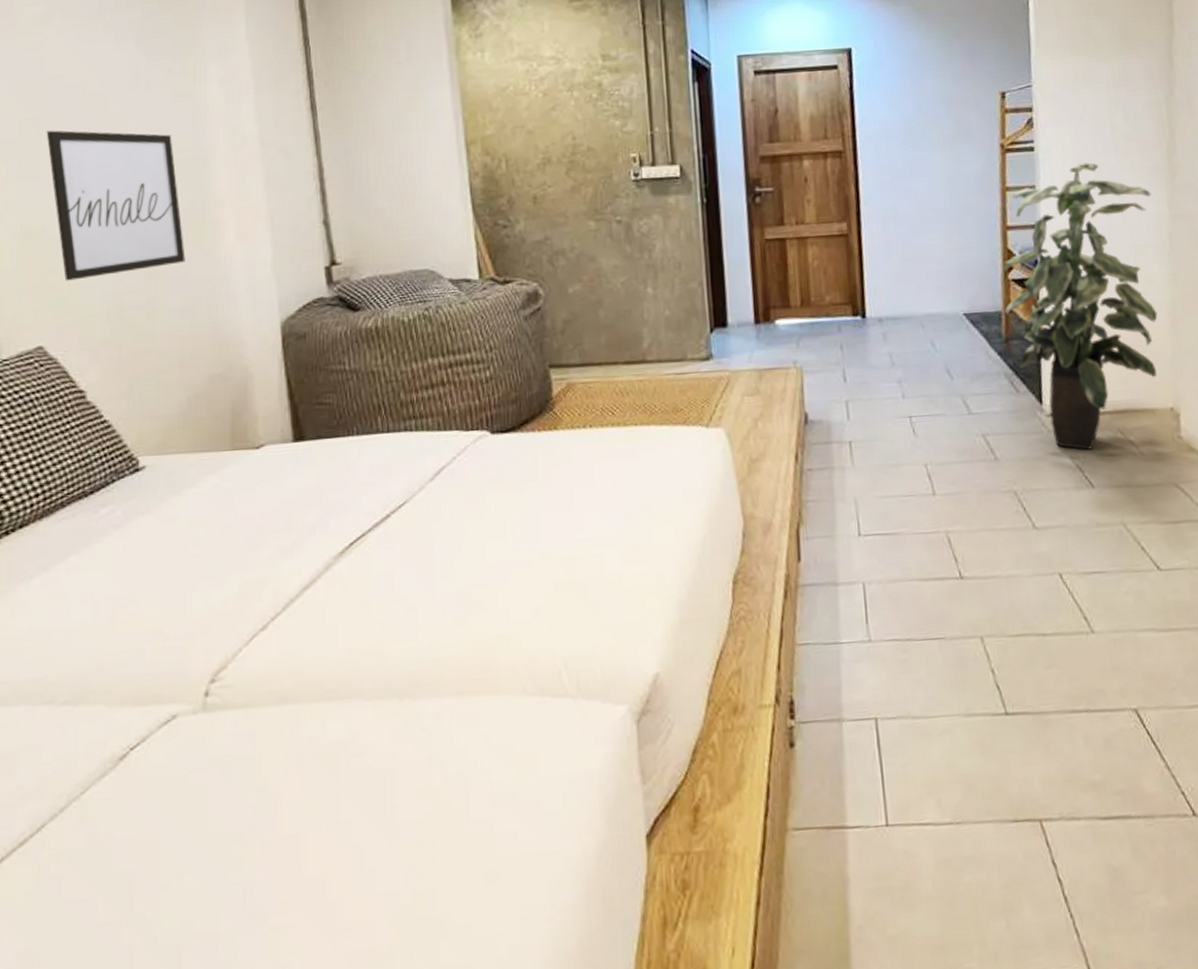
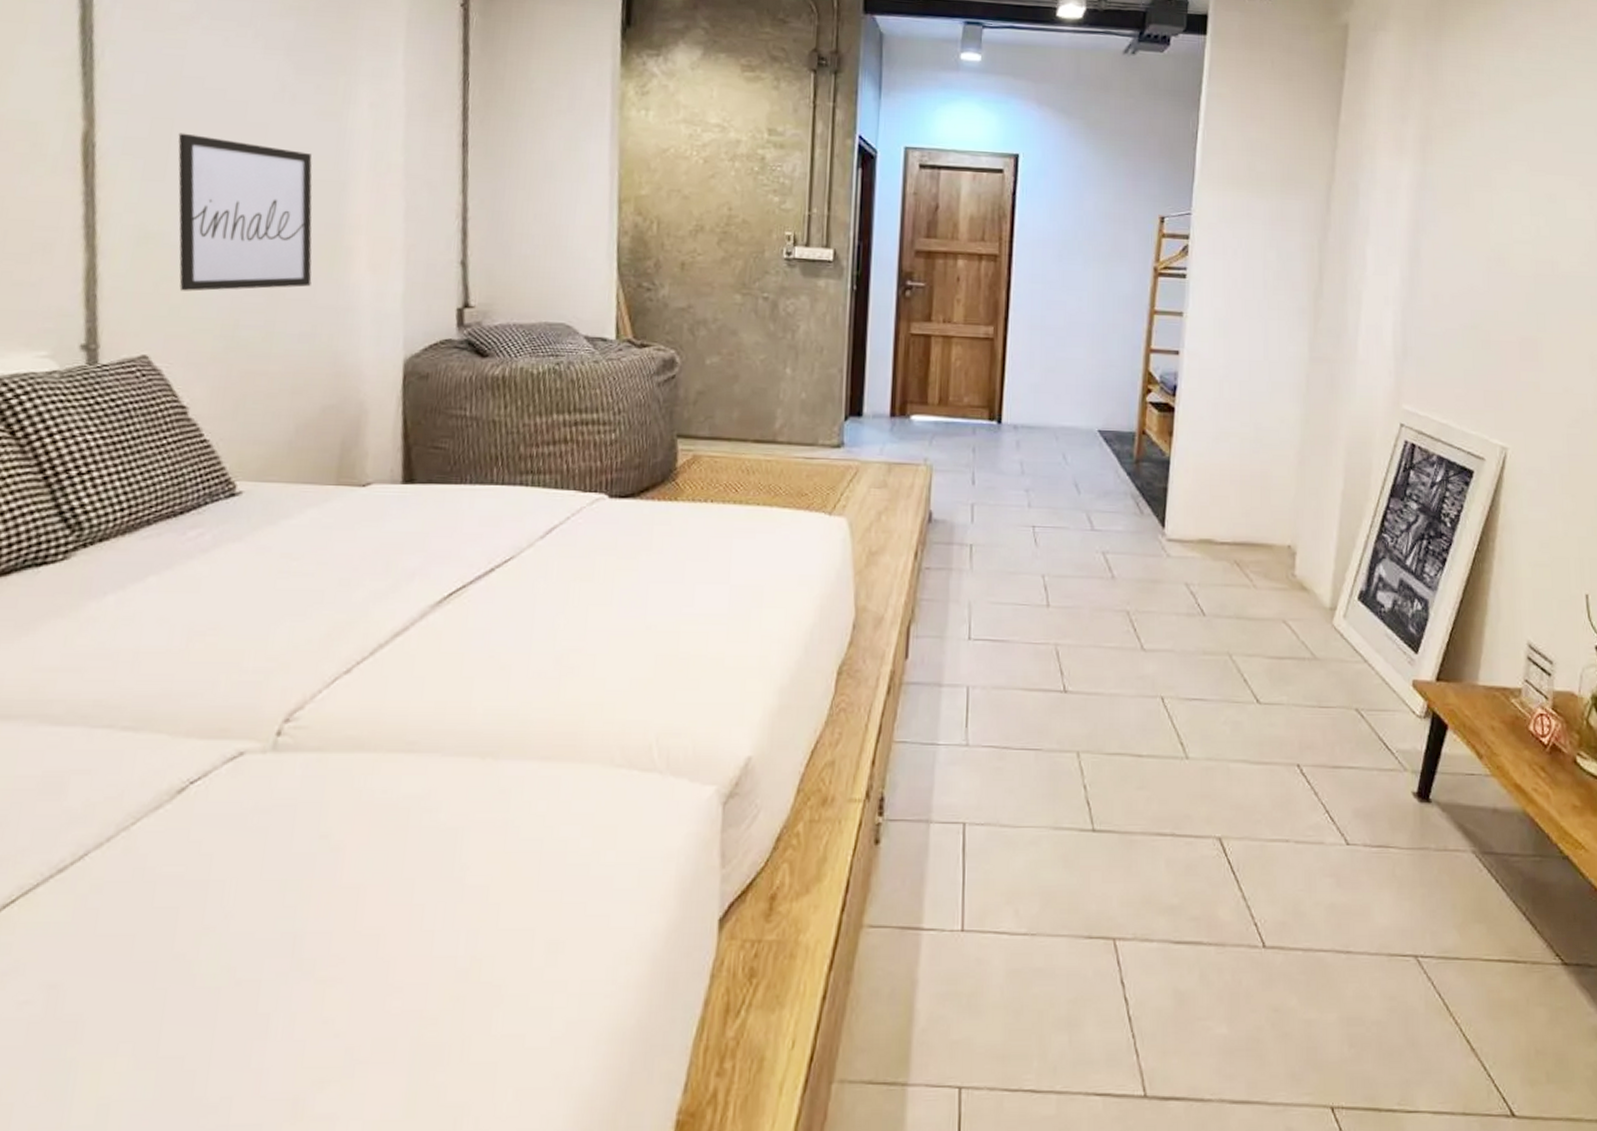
indoor plant: present [1002,162,1158,450] -> none [1139,295,1294,578]

